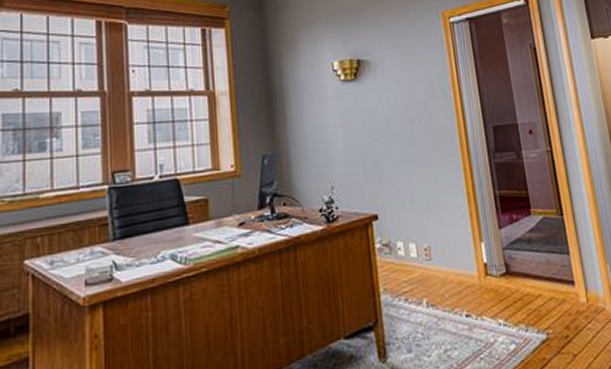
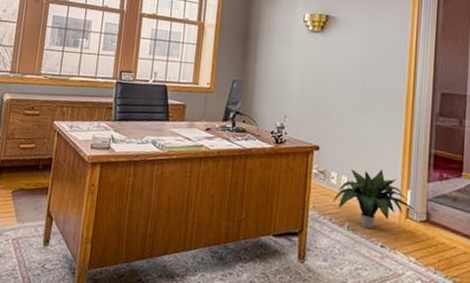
potted plant: none [404,224,493,300] -> present [332,168,415,230]

